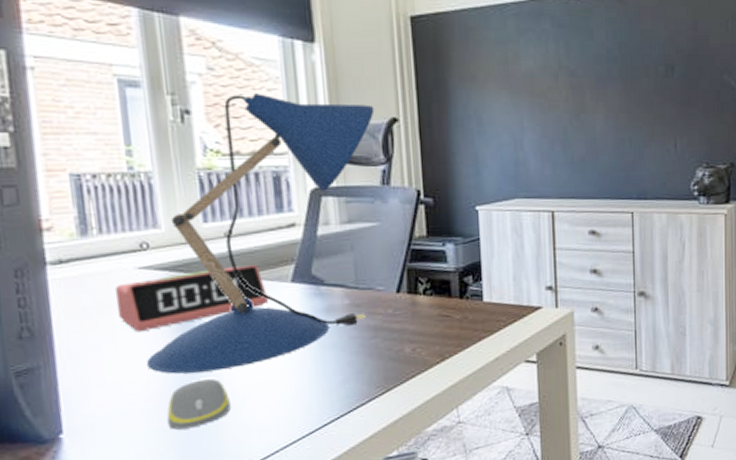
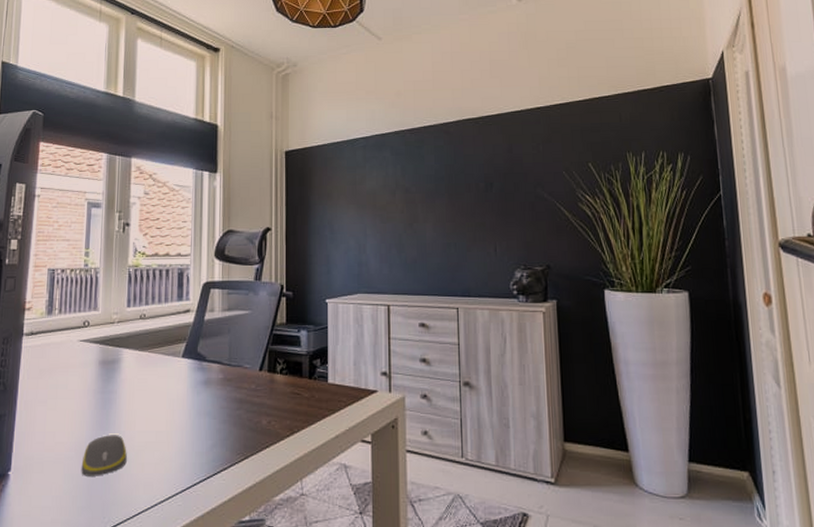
alarm clock: present [114,265,268,333] -> none [61,342,164,392]
desk lamp: present [146,93,375,374] -> none [74,210,254,428]

